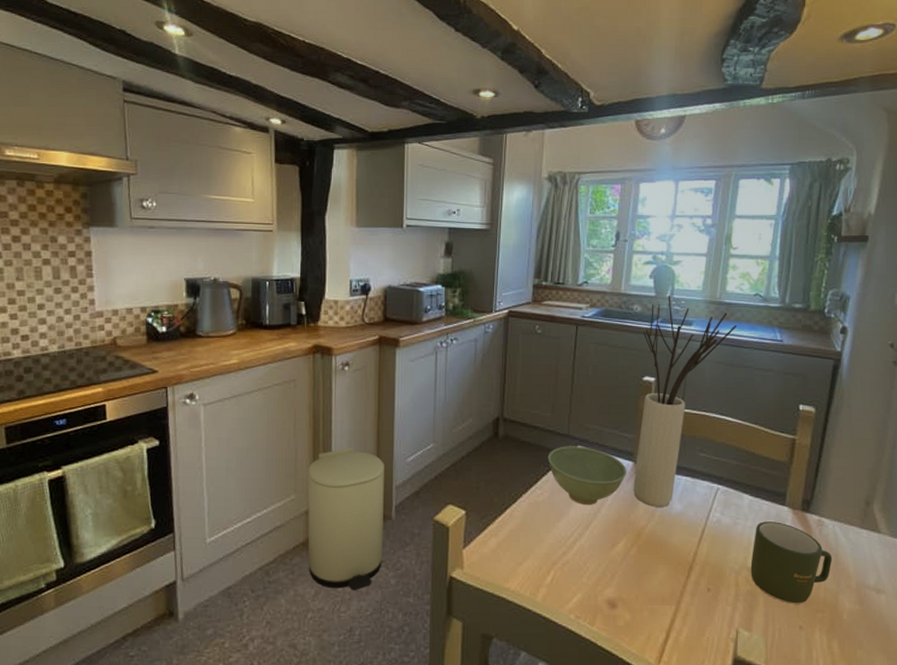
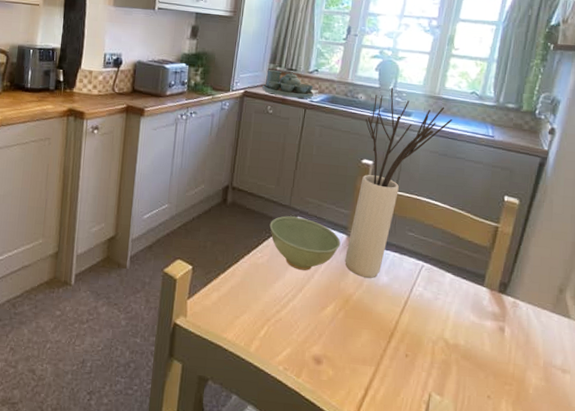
pedal bin: present [307,447,384,590] -> none [50,201,123,328]
tea set: none [528,284,585,315] -> present [262,69,314,99]
mug: present [750,521,833,604] -> none [446,299,524,376]

